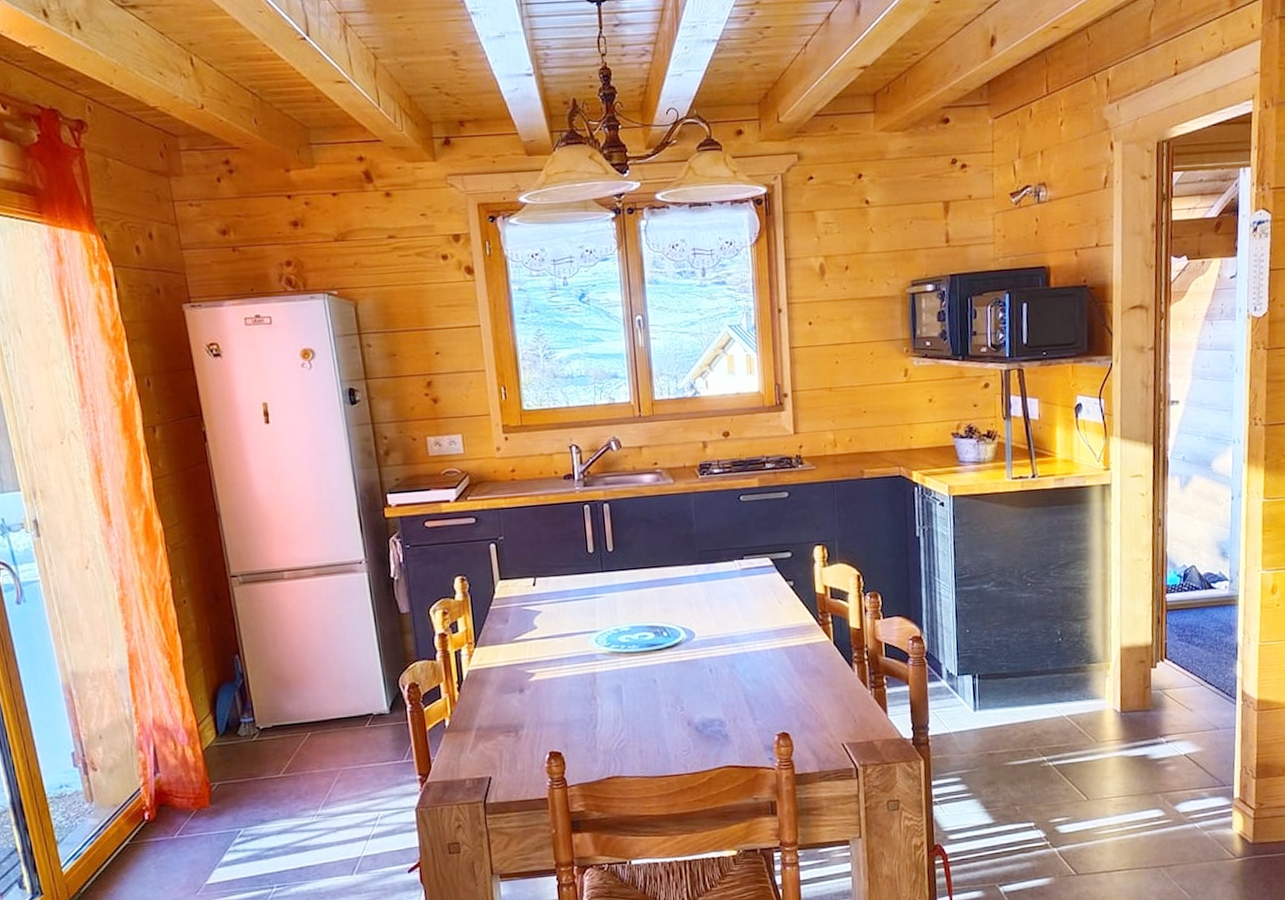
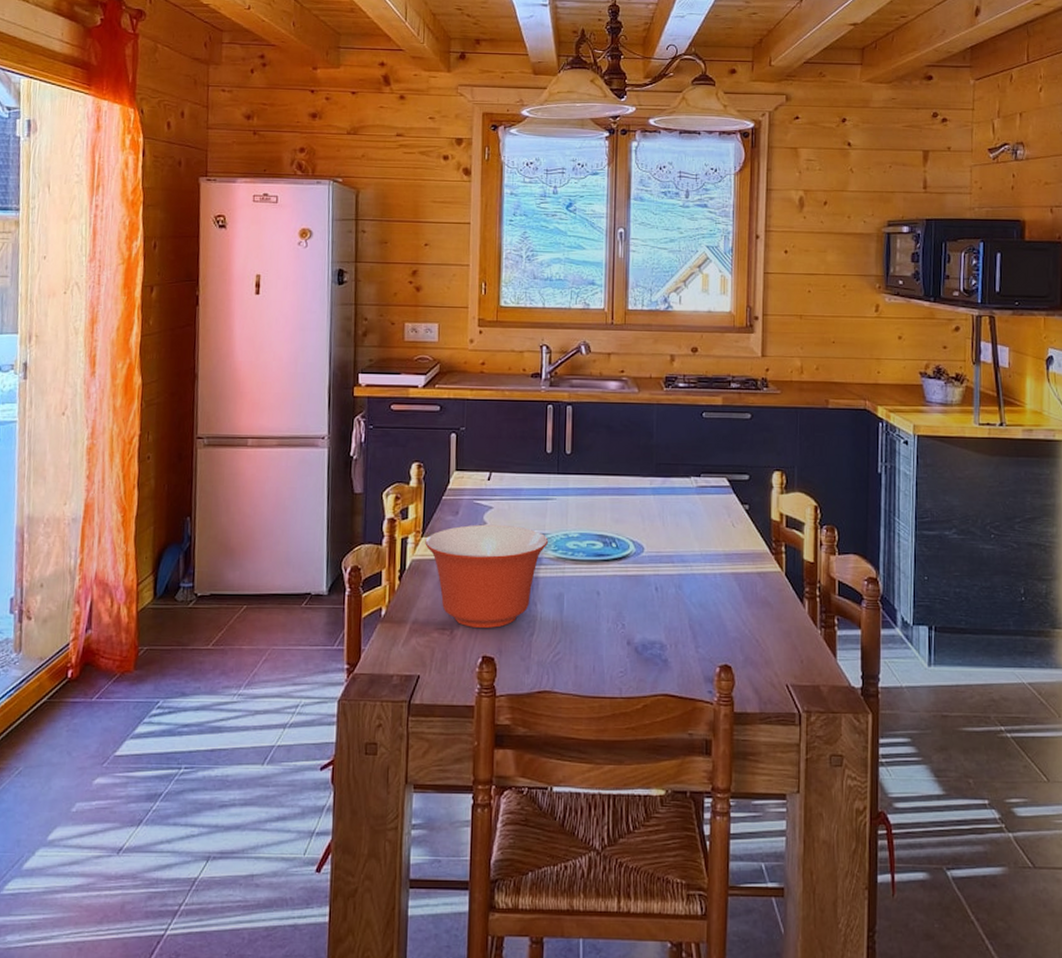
mixing bowl: none [478,627,601,727] -> present [425,524,549,628]

